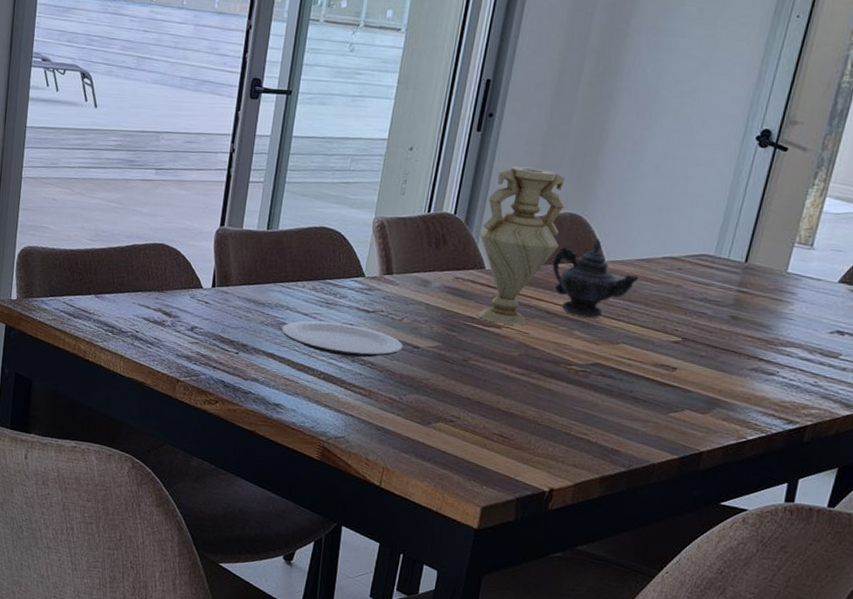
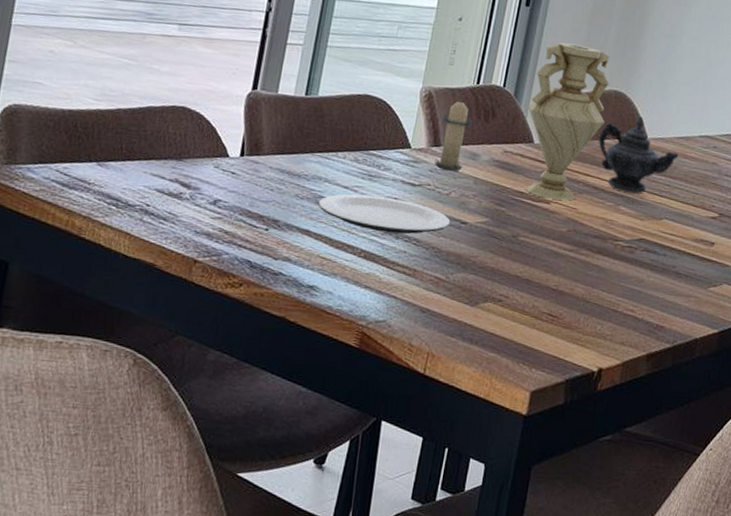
candle: none [387,226,425,298] -> present [434,97,473,172]

